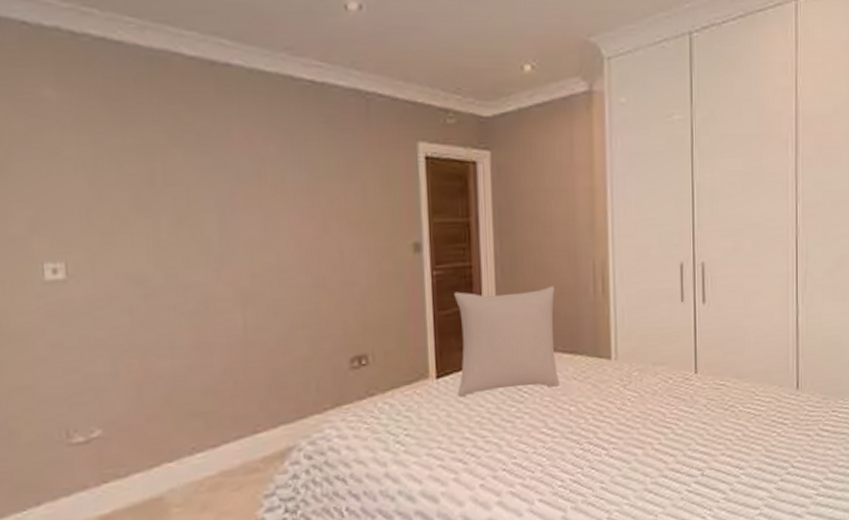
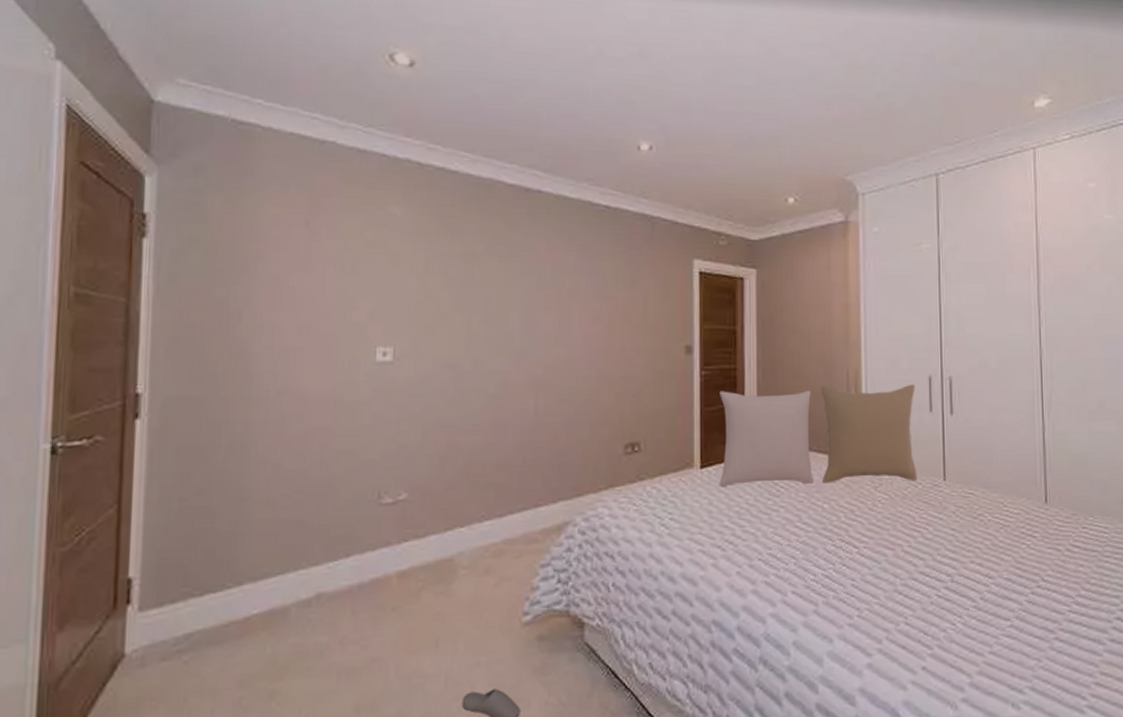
pillow: none [564,272,668,385] -> present [820,384,917,483]

